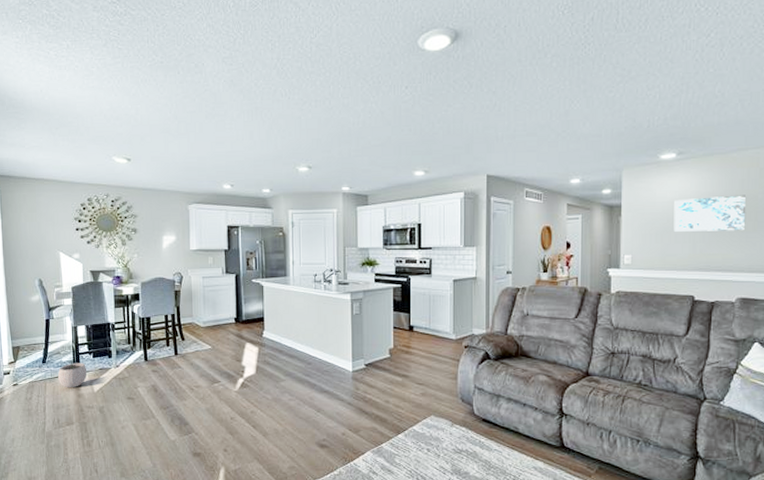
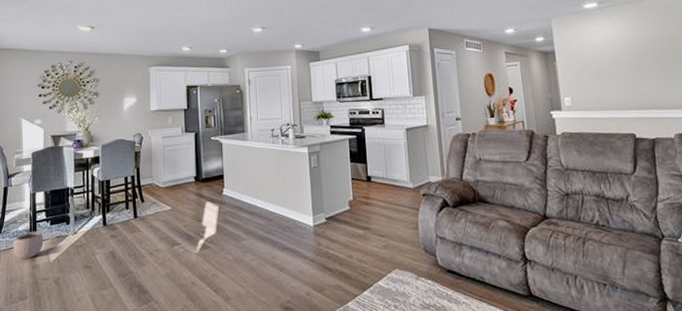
wall art: present [673,195,747,232] -> none [602,37,672,74]

